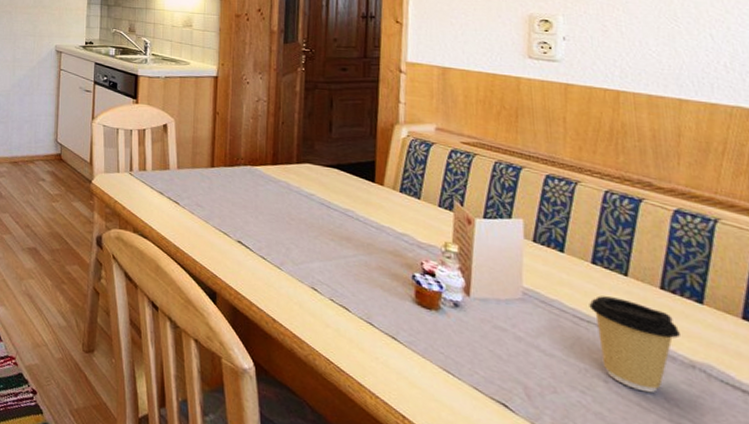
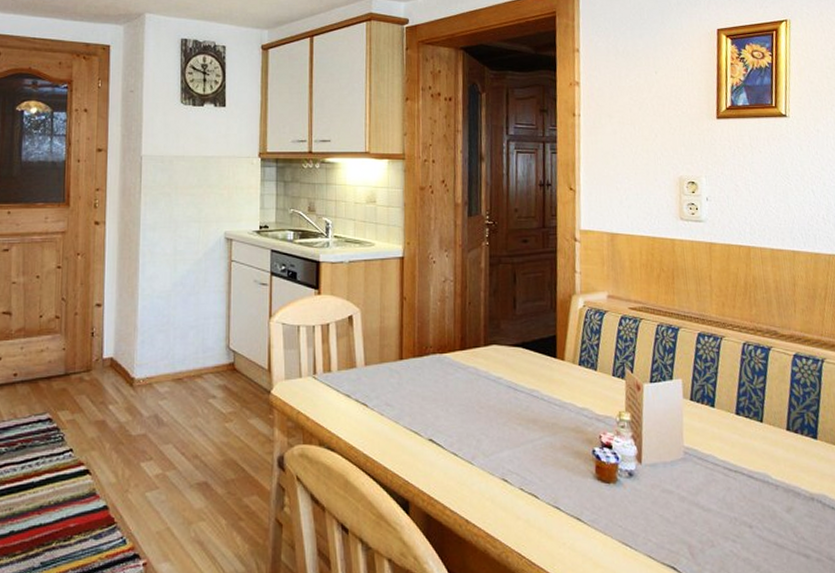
coffee cup: present [589,295,681,393] -> none [735,444,803,531]

